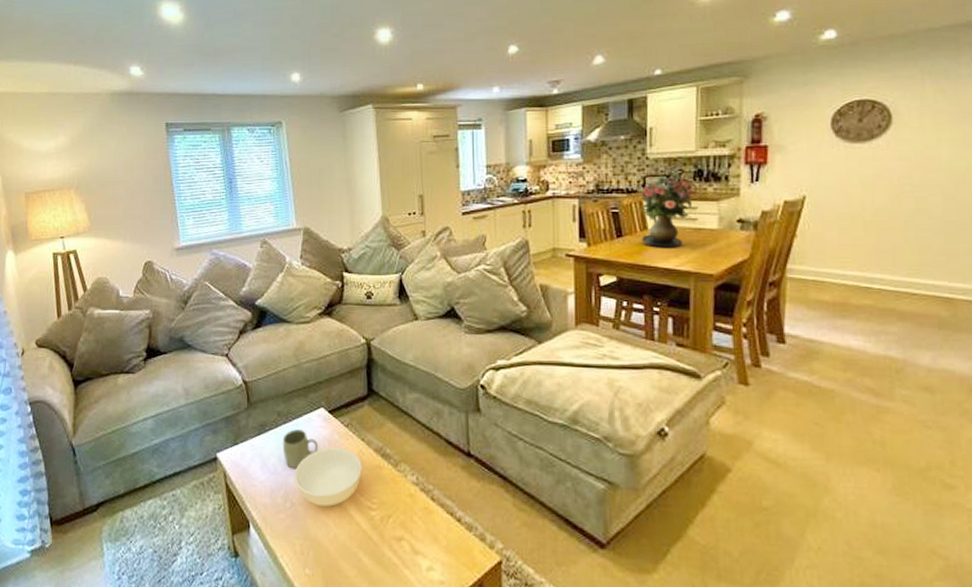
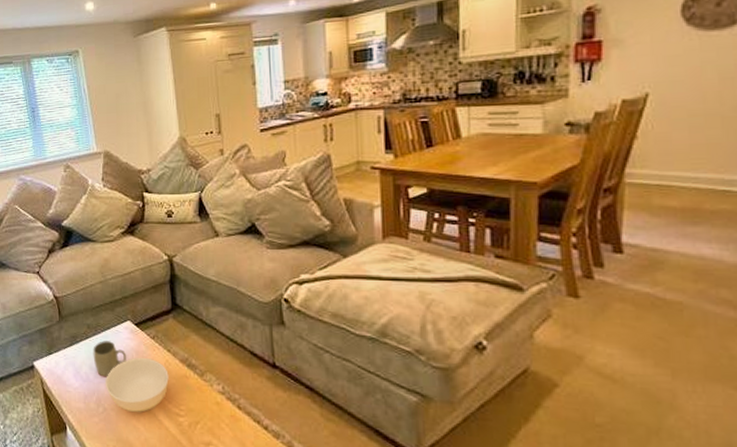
bouquet: present [638,172,694,248] -> none [450,76,514,157]

